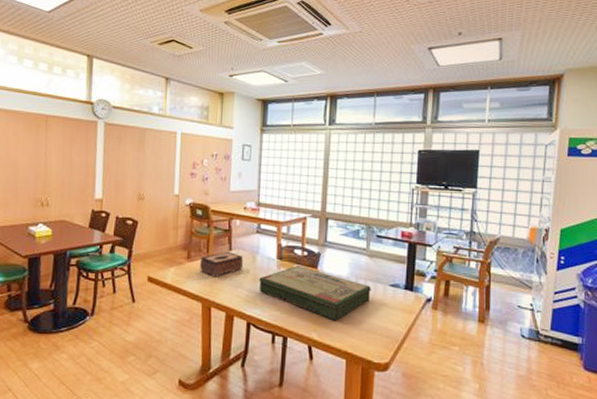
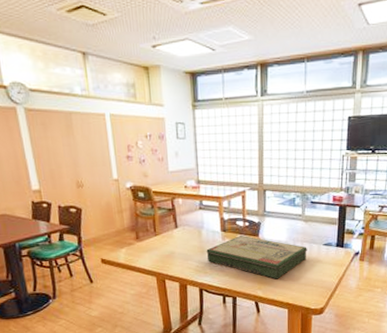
tissue box: present [200,251,244,277] -> none [149,228,191,253]

